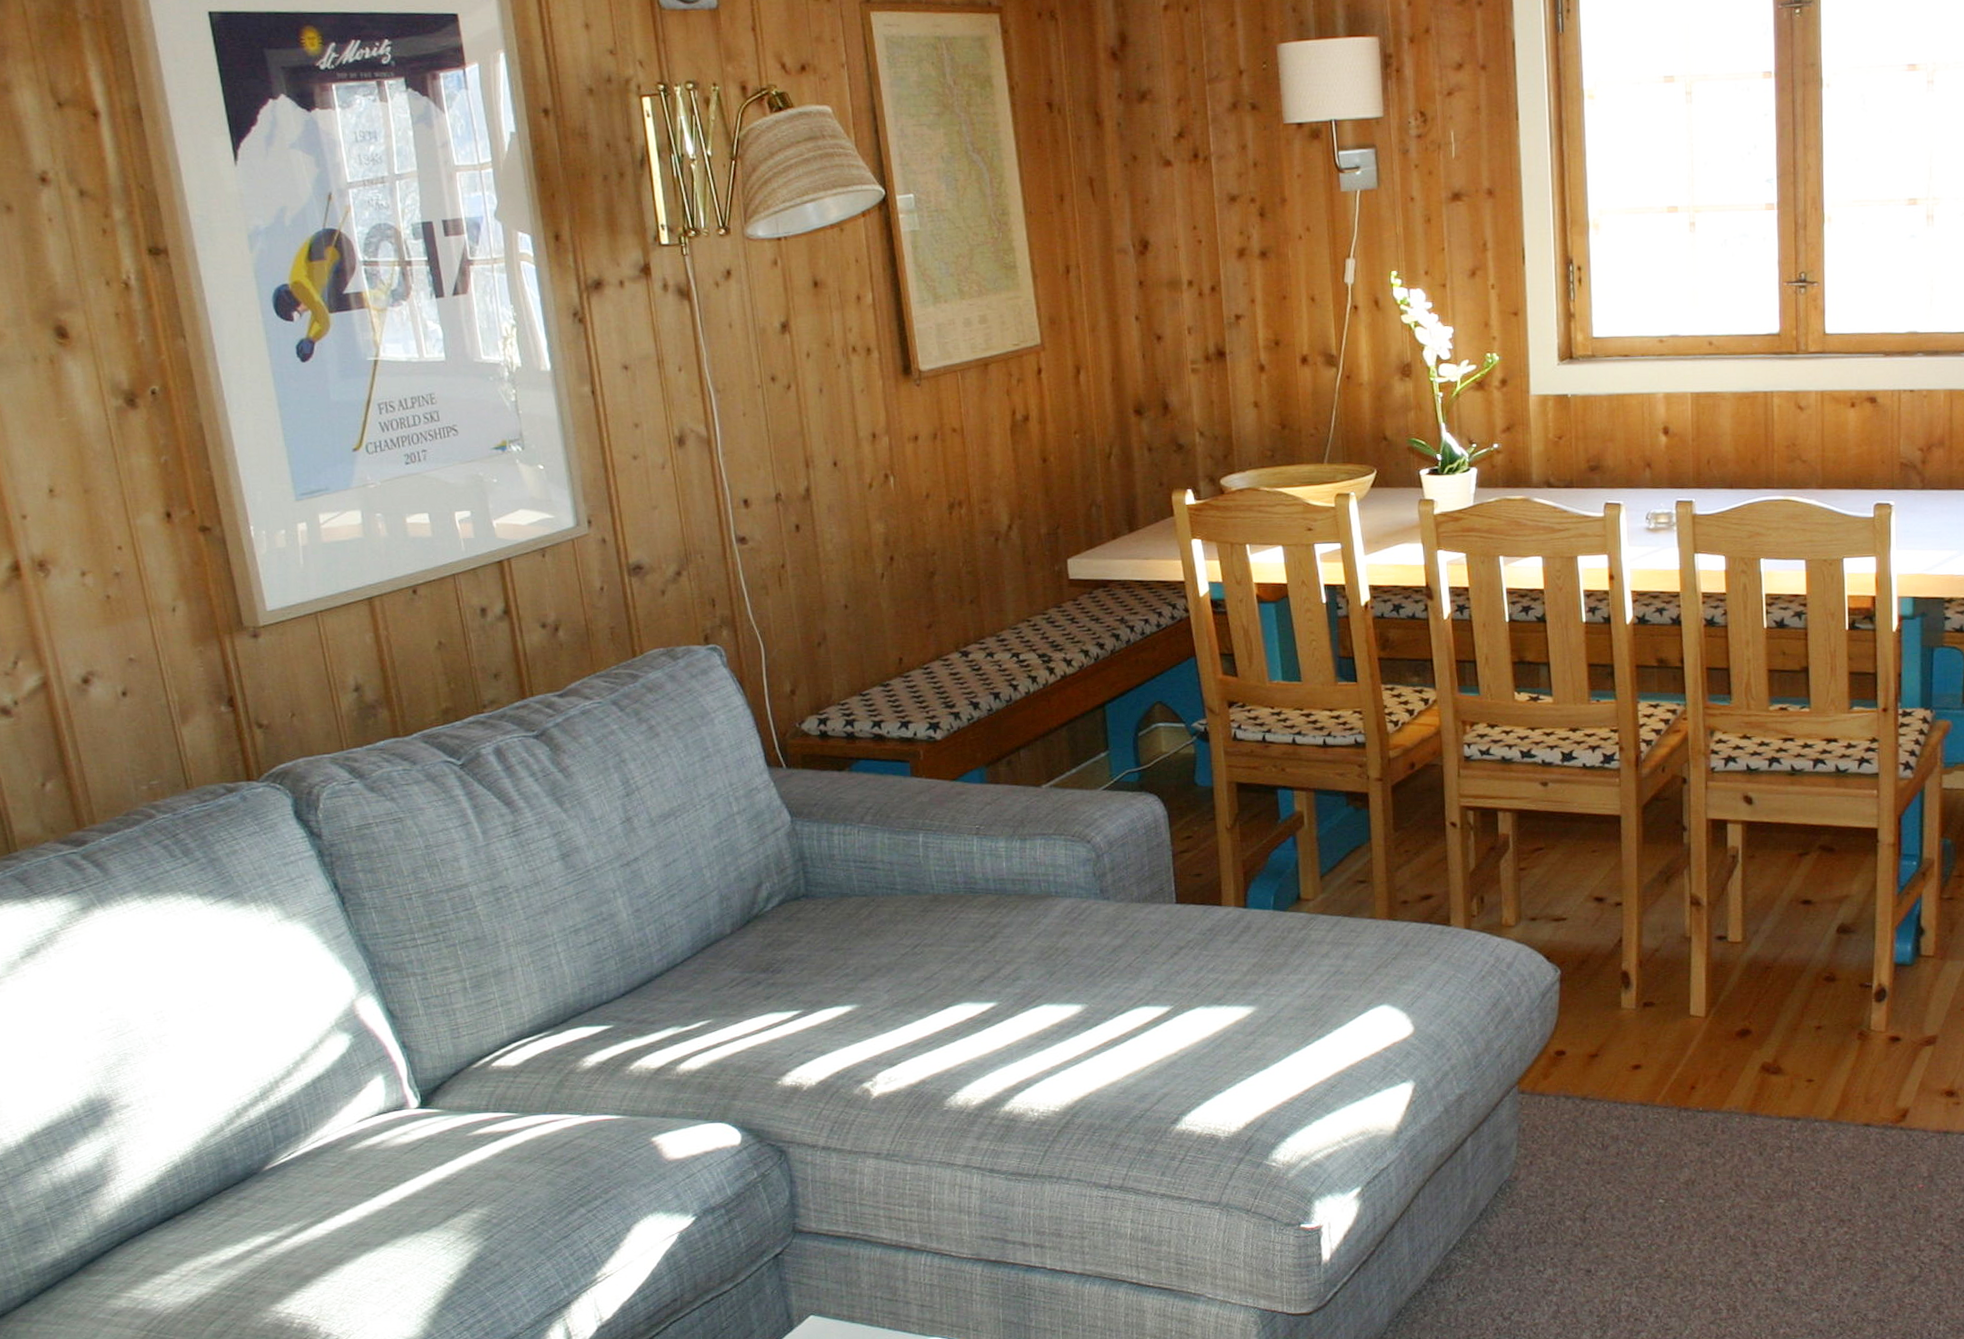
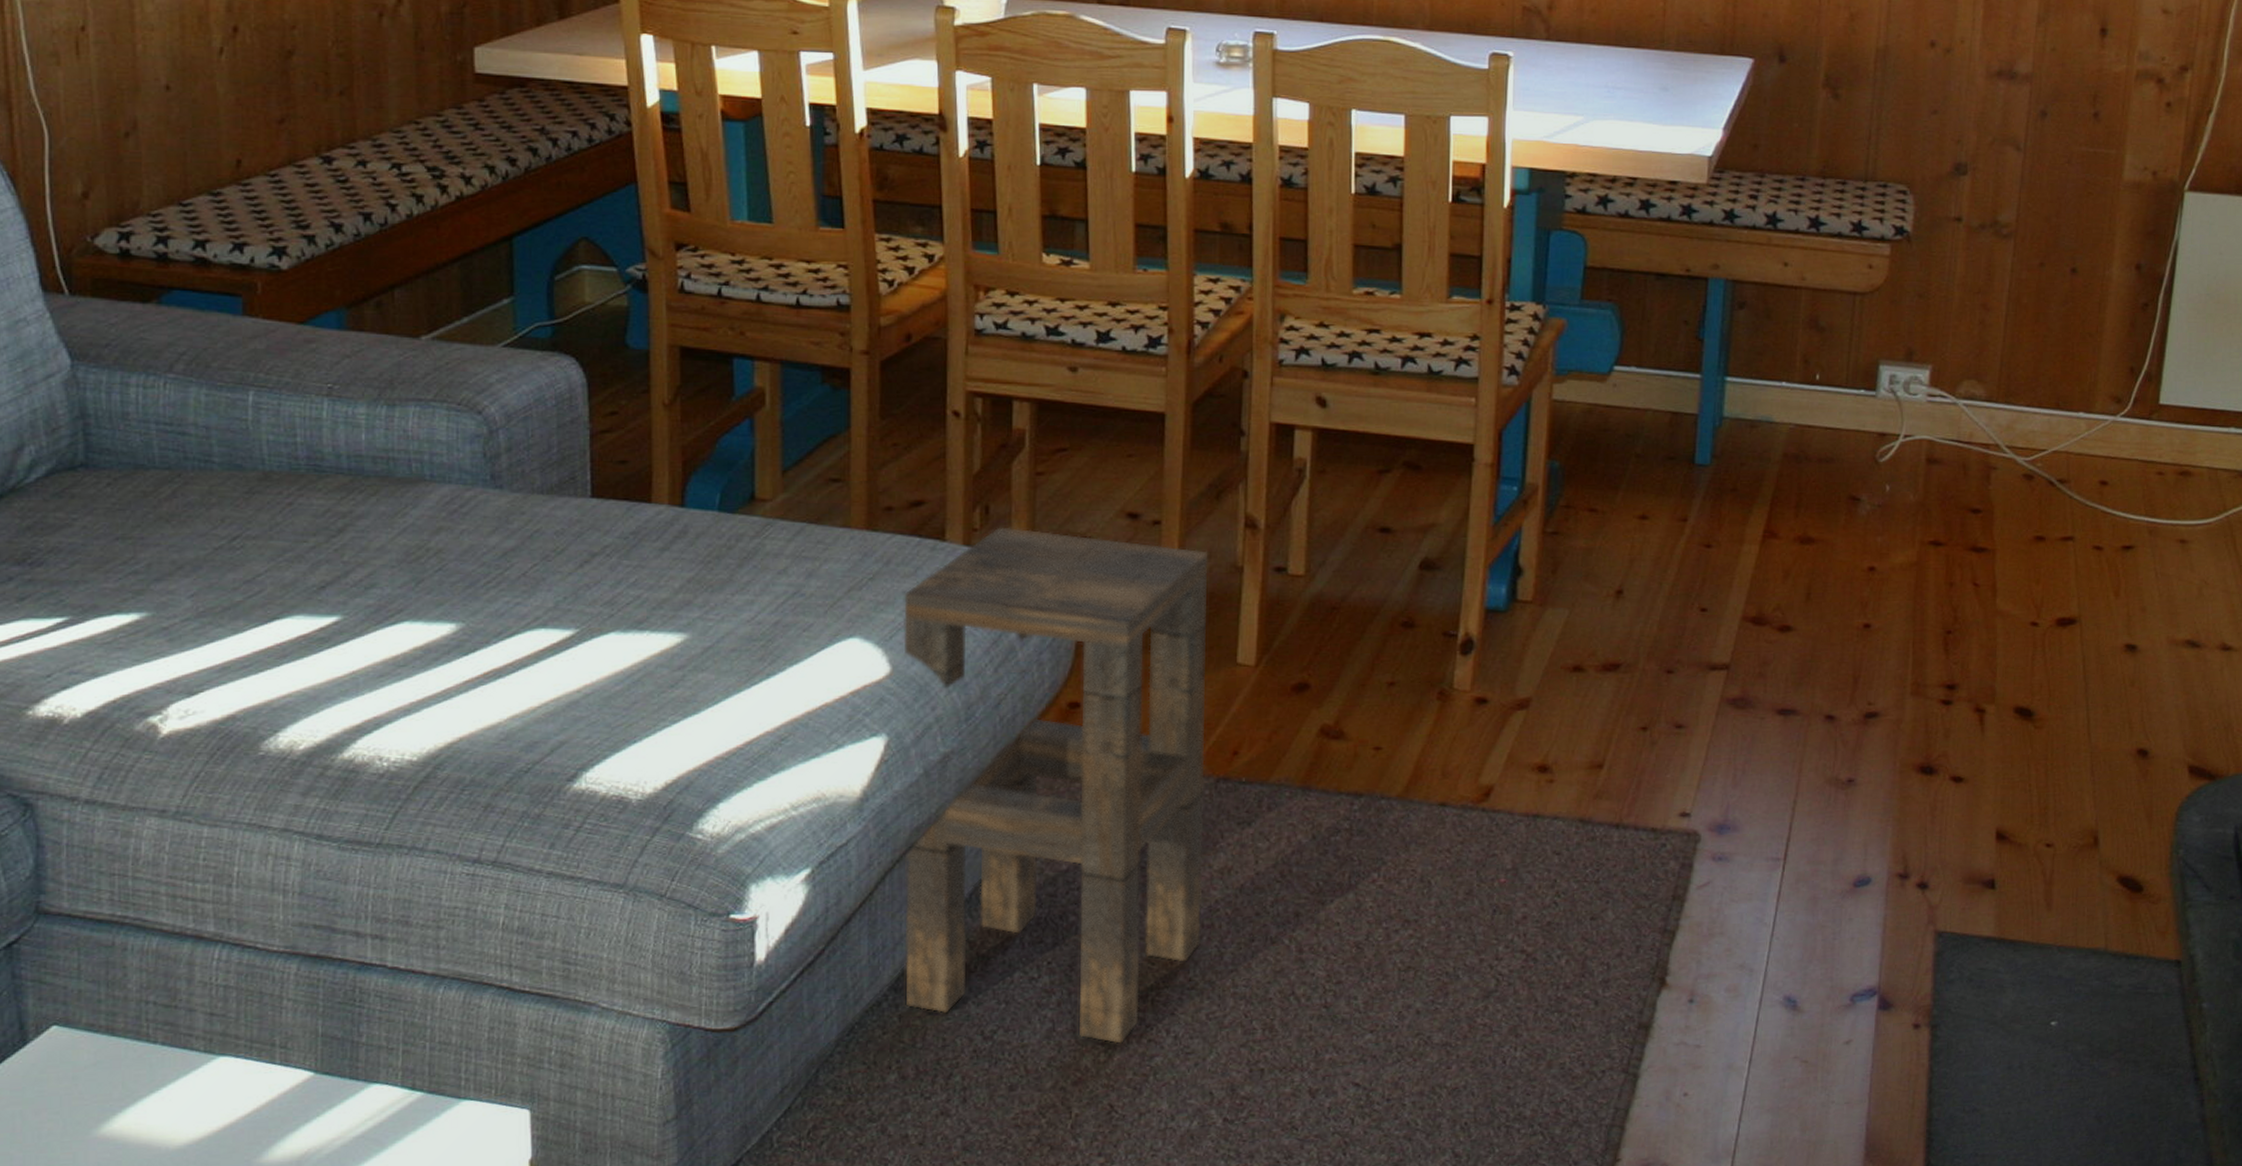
side table: none [1421,912,1673,1322] -> present [903,527,1208,1044]

